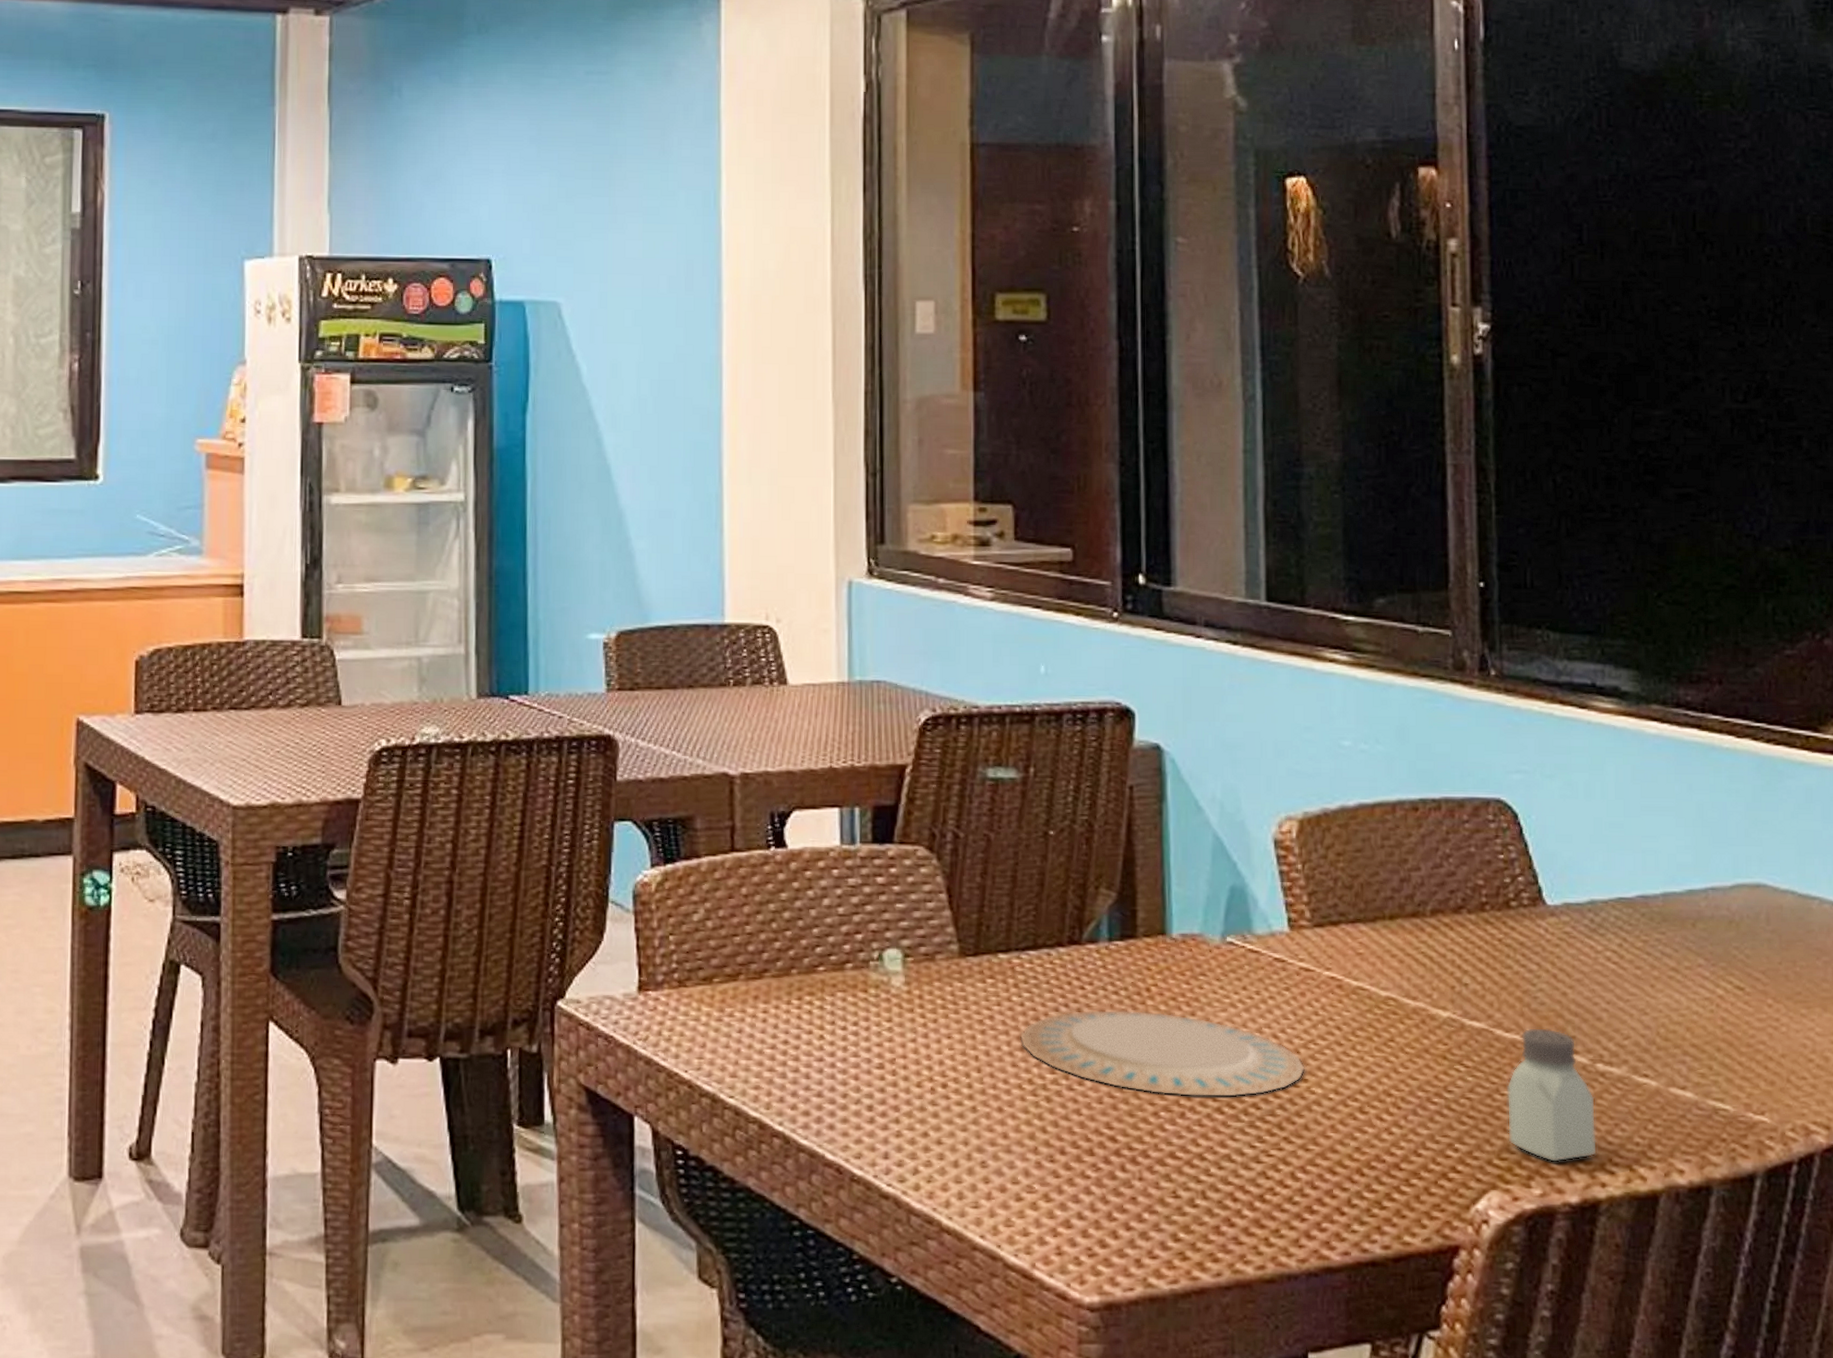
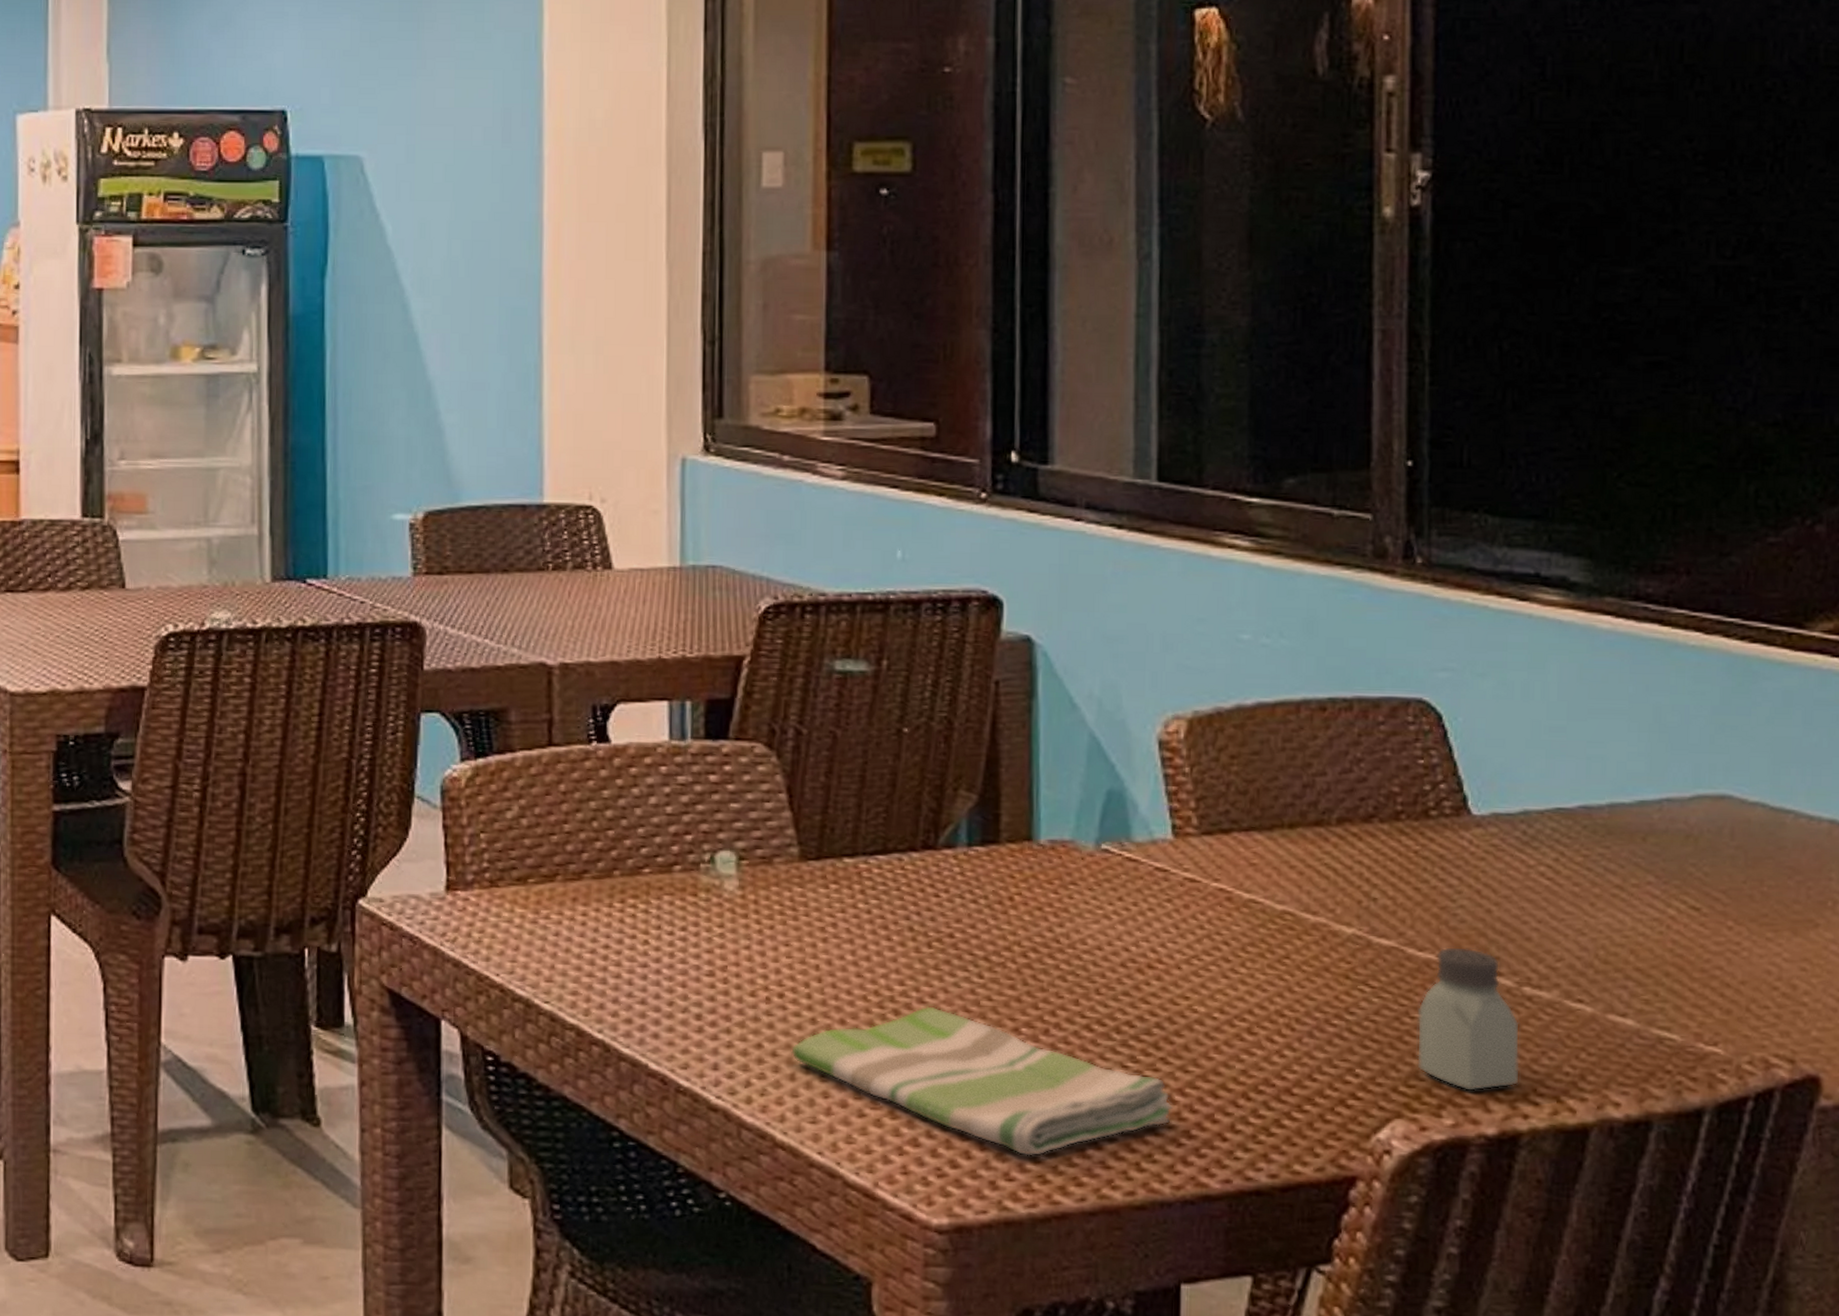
dish towel: none [955,1093,1296,1234] -> present [791,1006,1173,1156]
plate: present [1020,1009,1304,1098] -> none [866,918,1186,1015]

